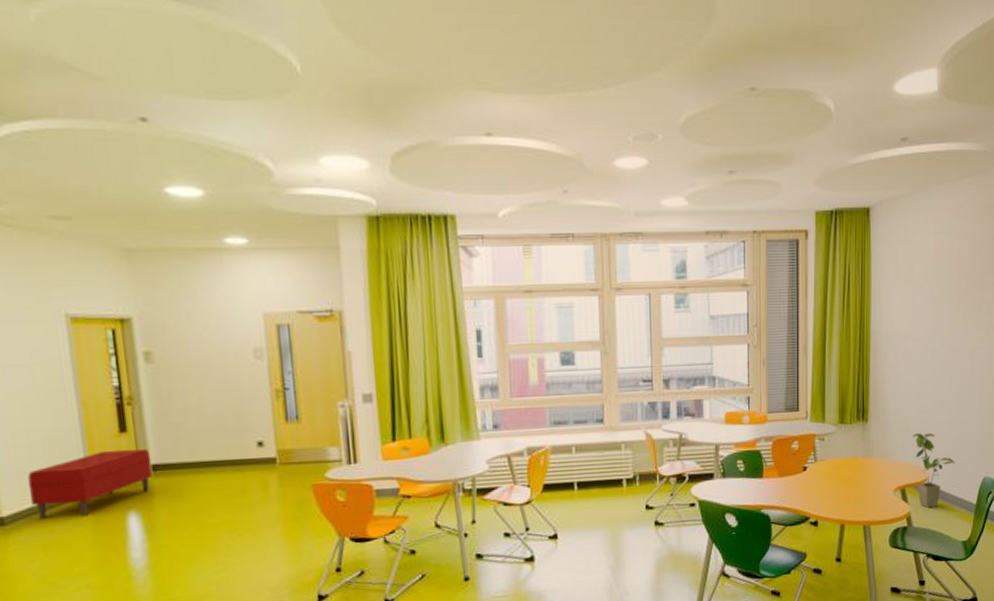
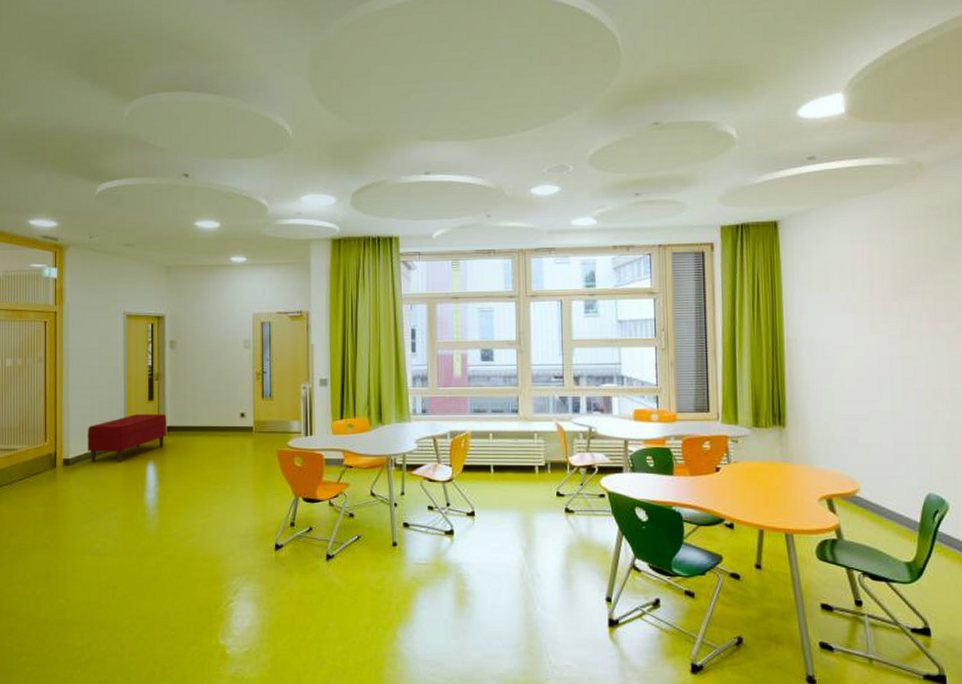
house plant: present [912,432,956,508] -> none [837,442,892,521]

